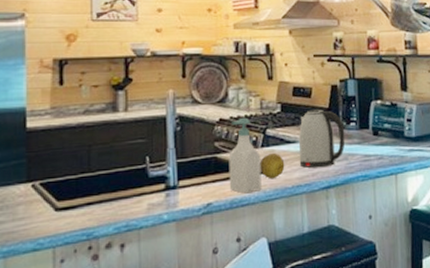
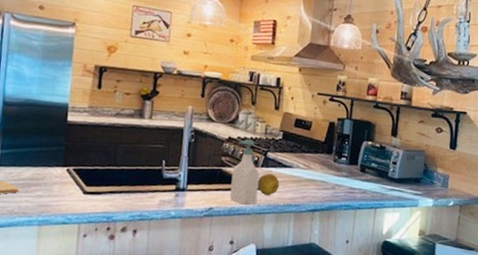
kettle: present [298,109,345,168] -> none [292,141,336,193]

